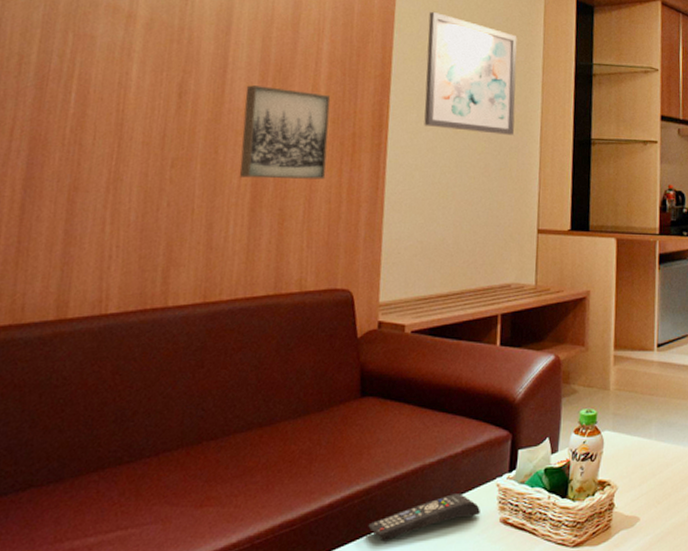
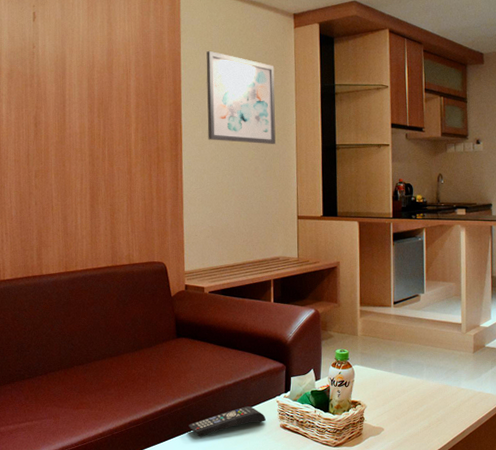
wall art: present [240,85,331,180] -> none [80,115,140,183]

